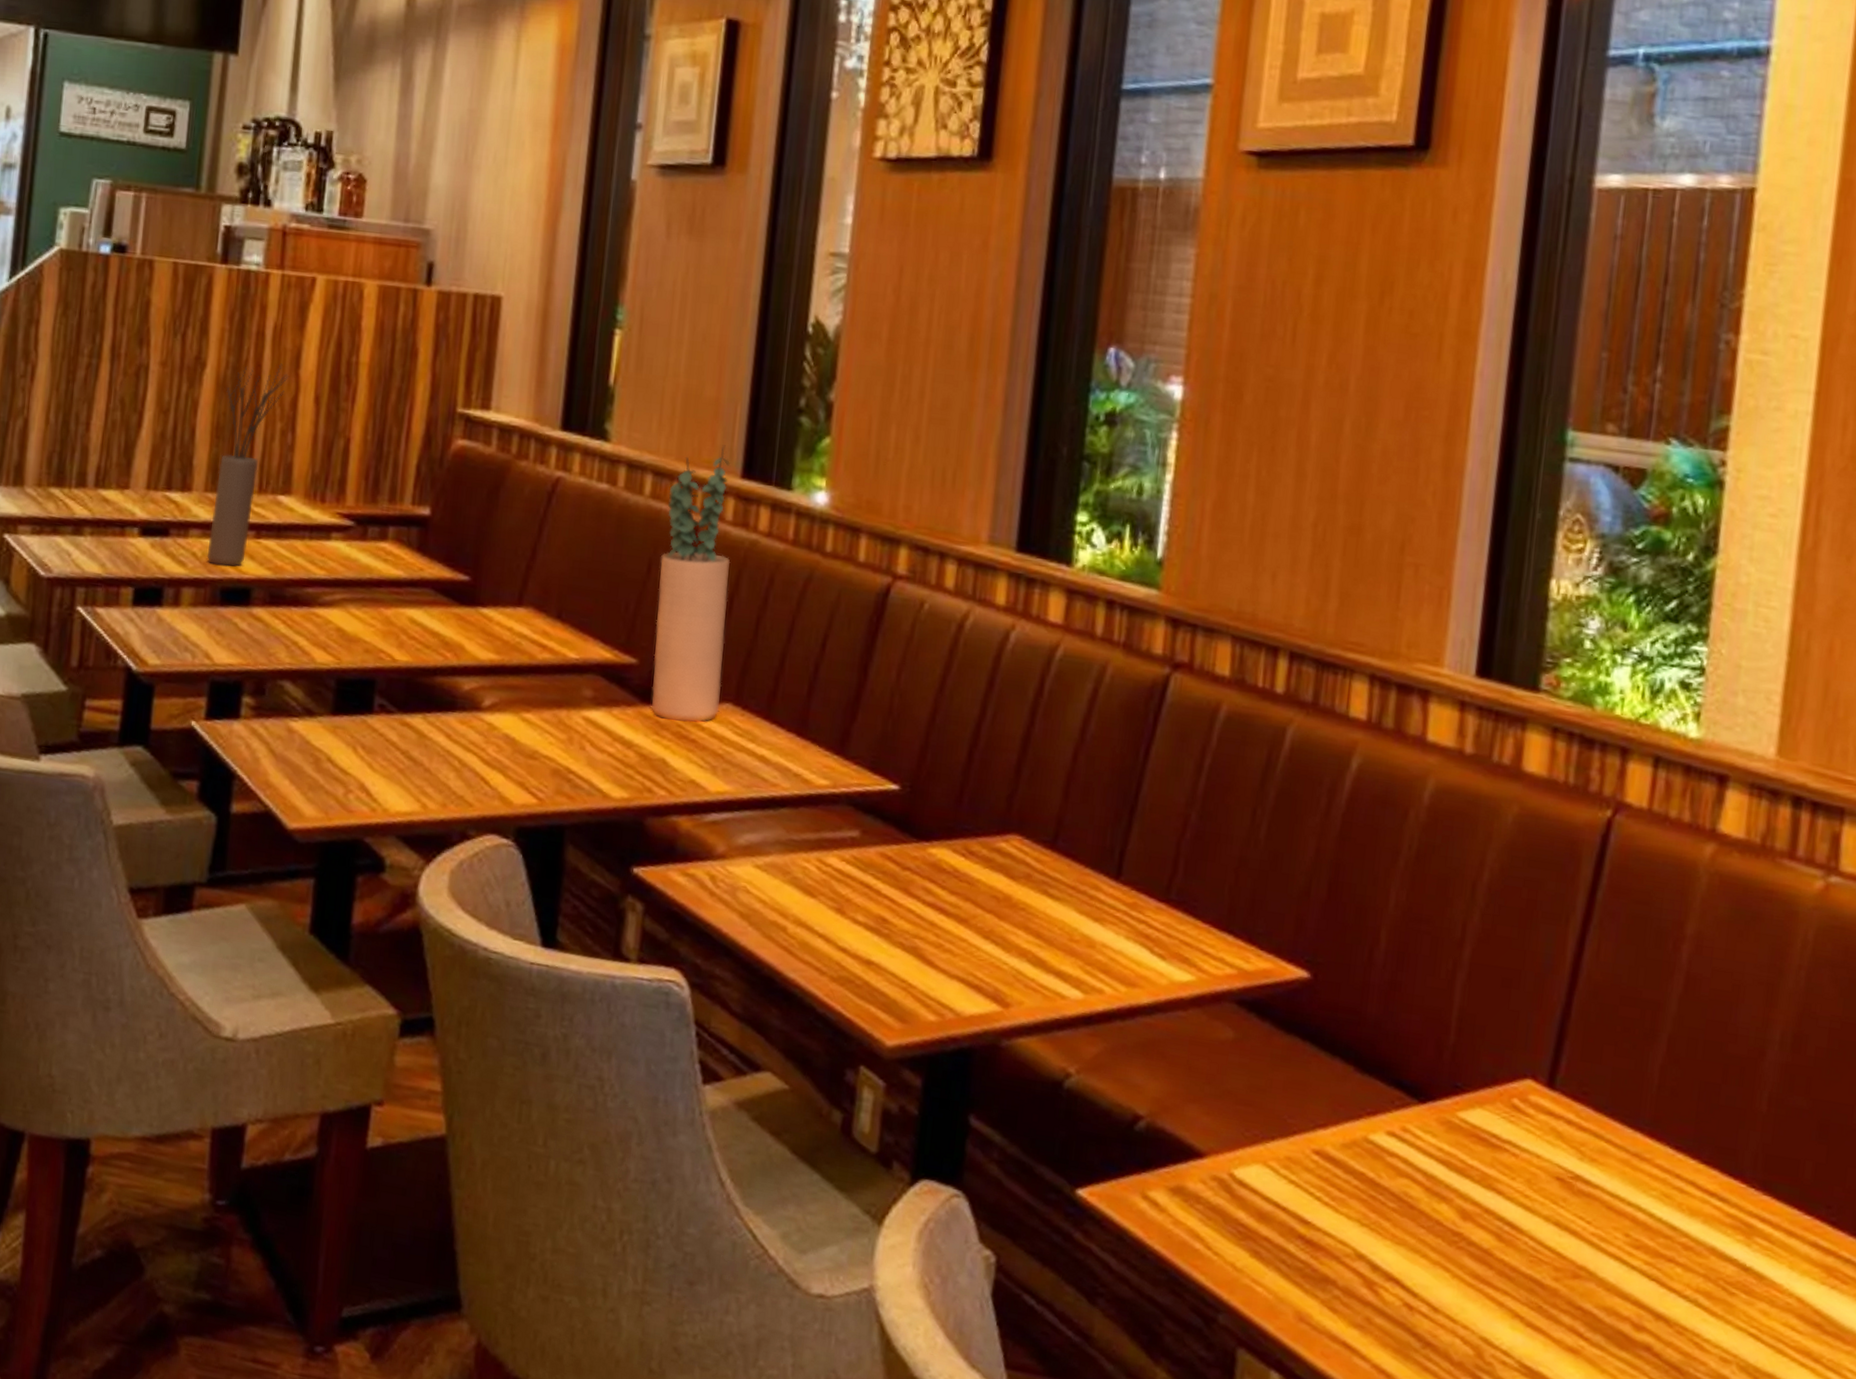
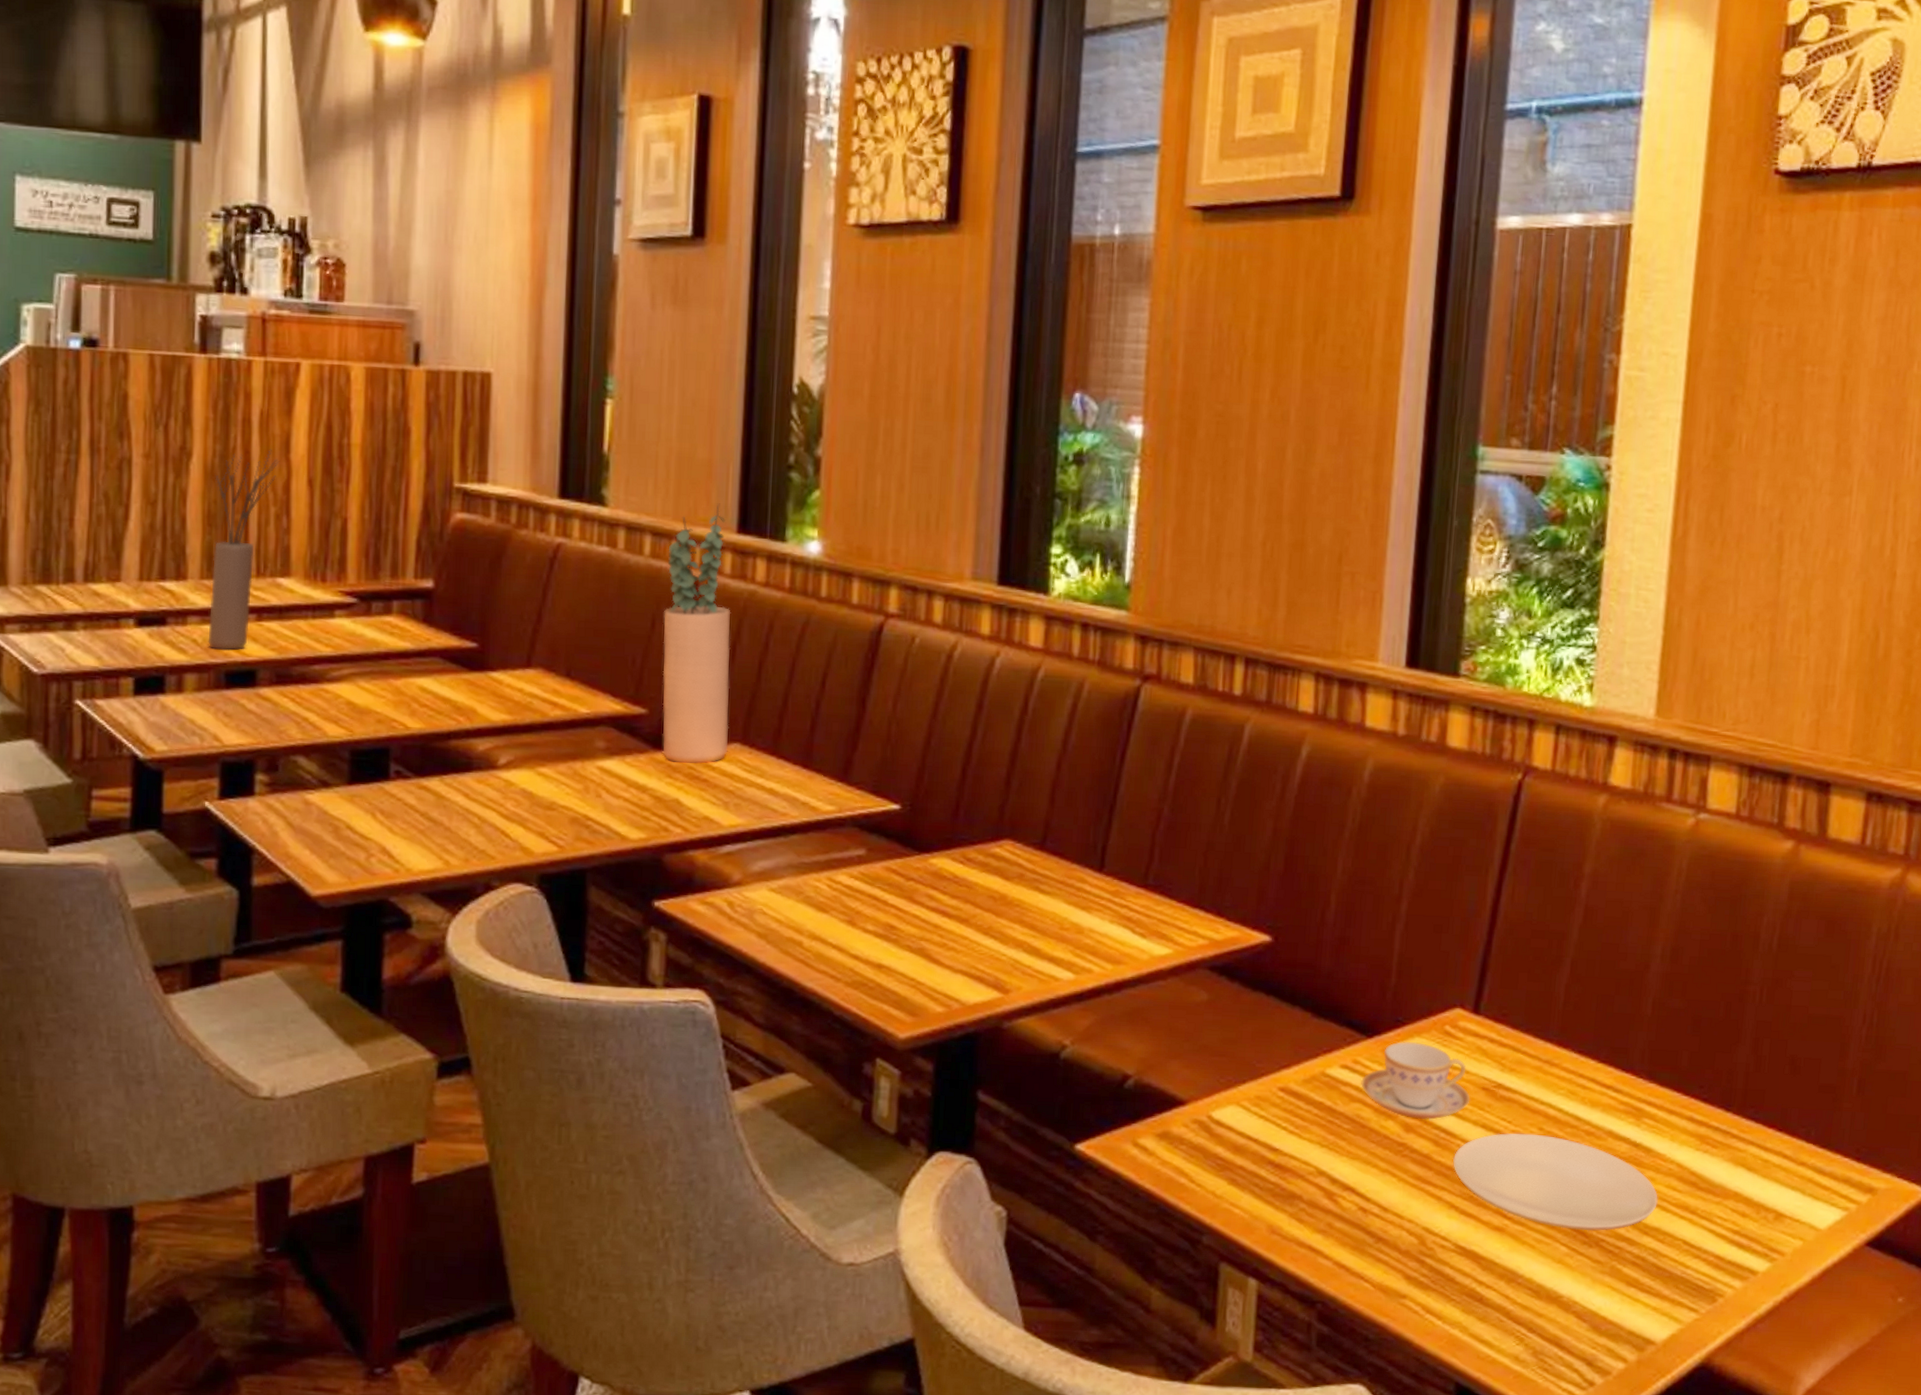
teacup: none [1410,1112,1542,1209] -> present [1361,1041,1471,1120]
plate: none [1518,1235,1772,1370] -> present [1453,1133,1658,1232]

